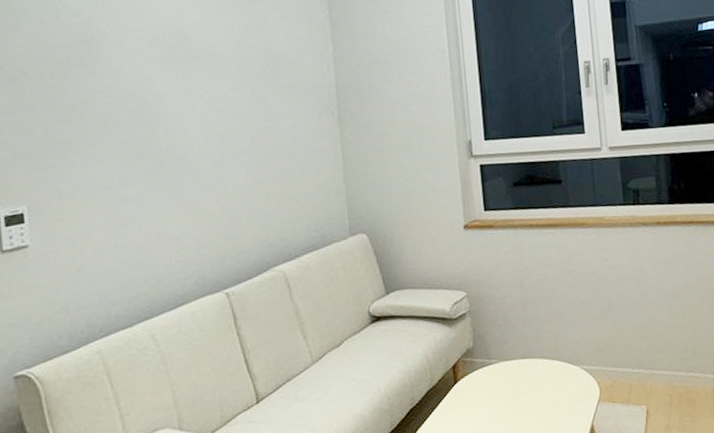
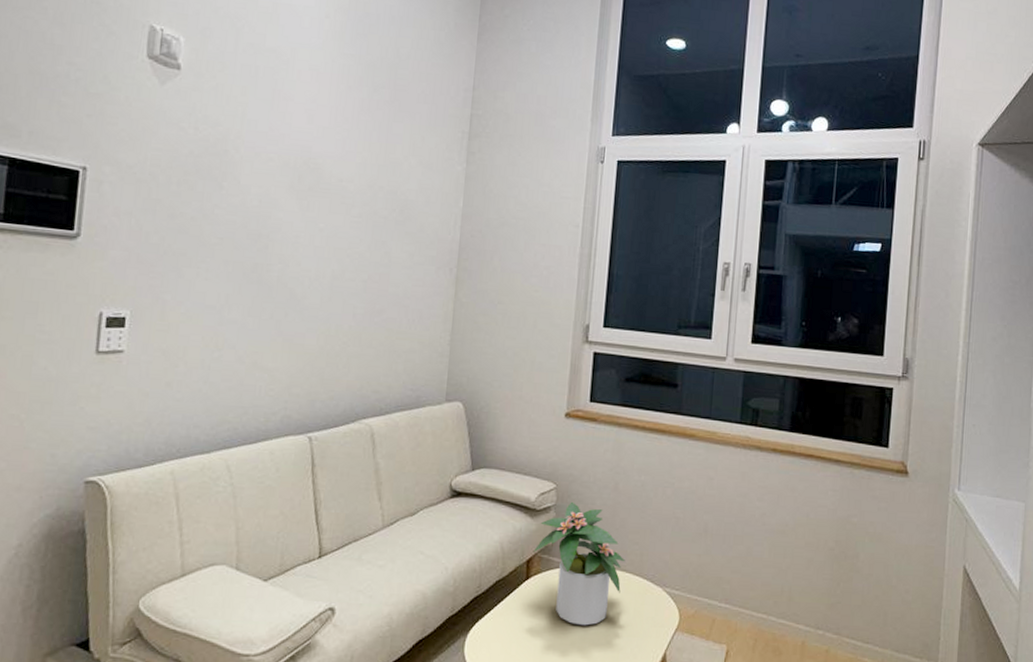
potted plant: none [457,304,543,415] -> present [533,501,626,626]

